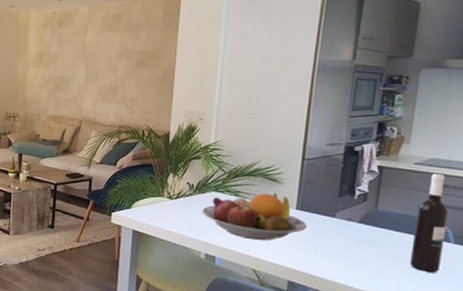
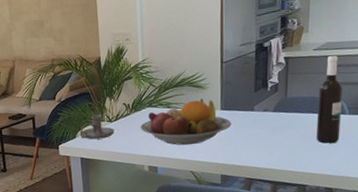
candle holder: none [135,188,173,215] -> present [79,114,114,140]

